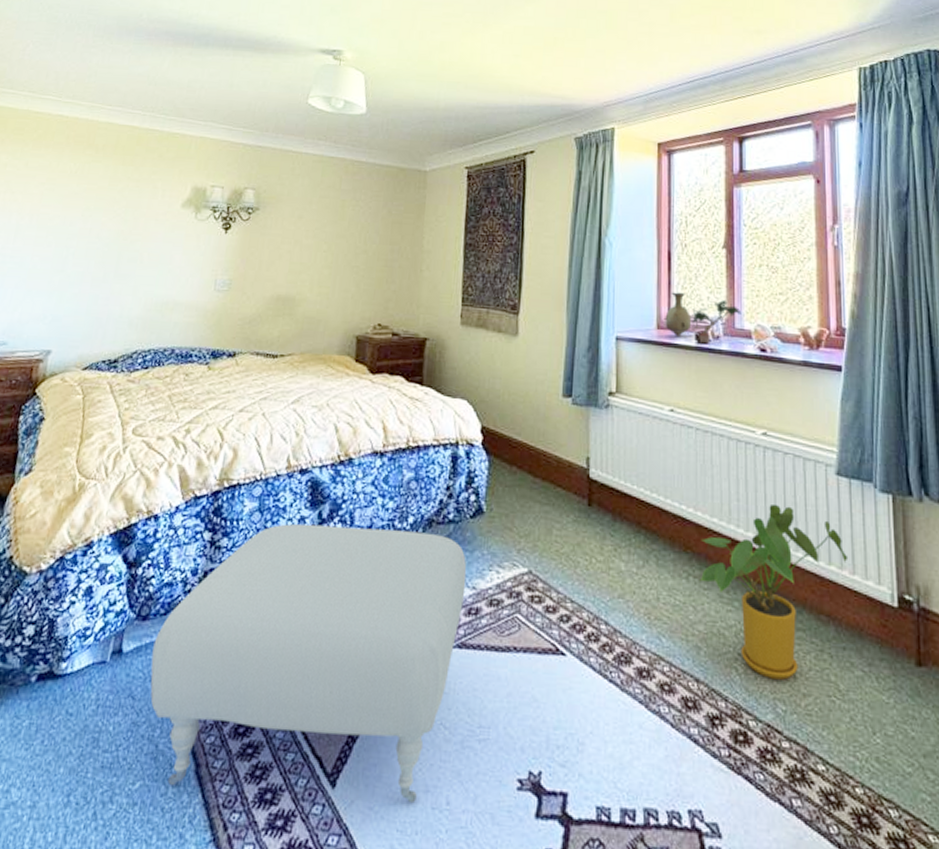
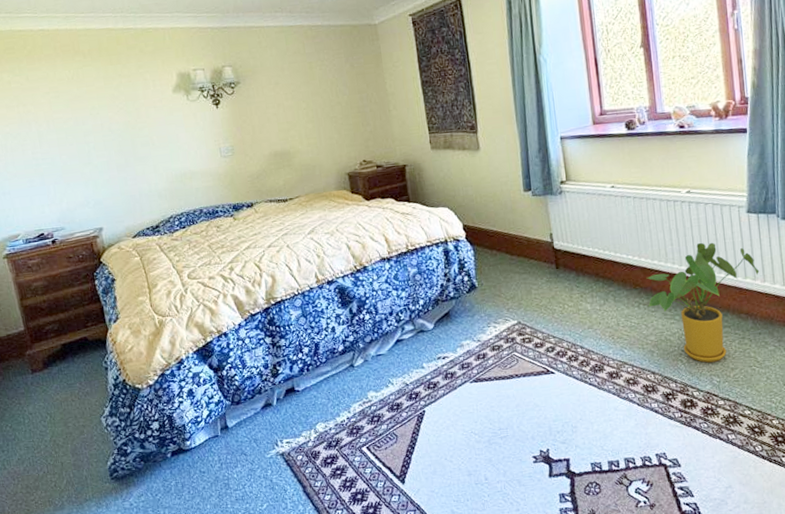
ottoman: present [150,523,467,804] -> none [249,309,473,503]
vase: present [665,292,692,337] -> none [598,91,621,128]
potted plant: present [692,299,742,344] -> none [620,90,662,130]

